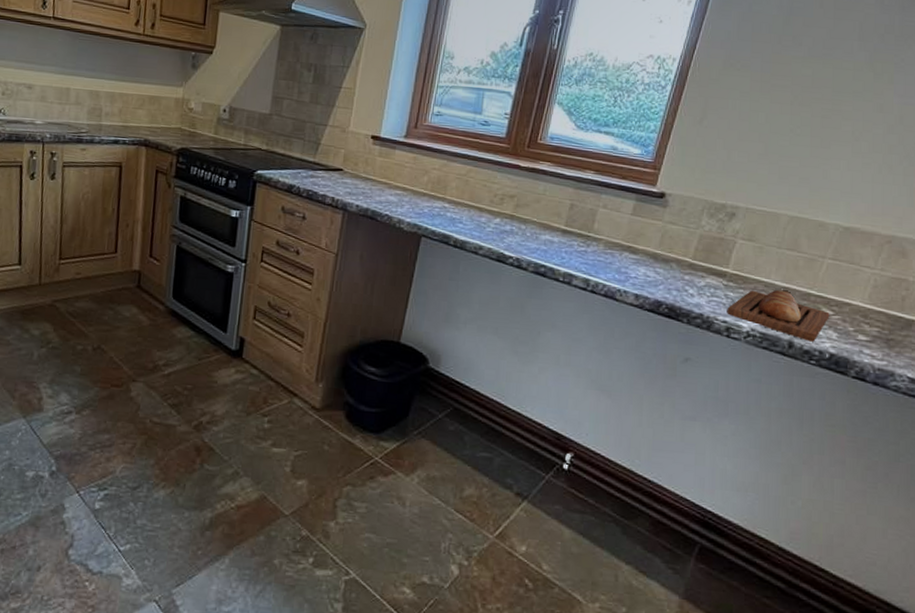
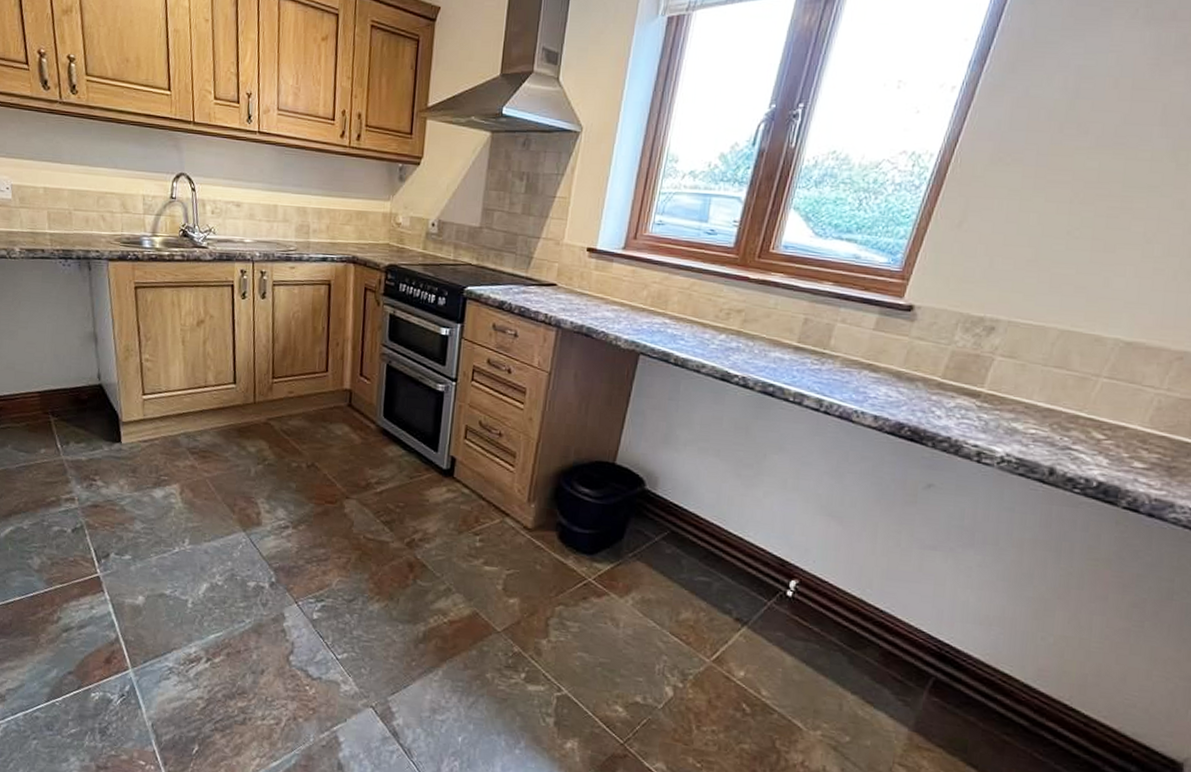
bread loaf: present [727,289,830,342] -> none [978,411,1101,469]

